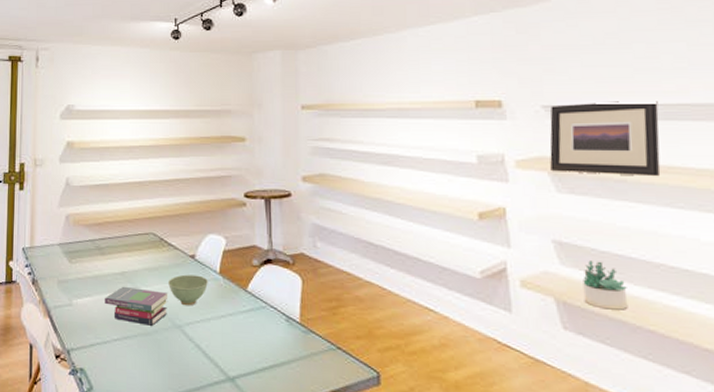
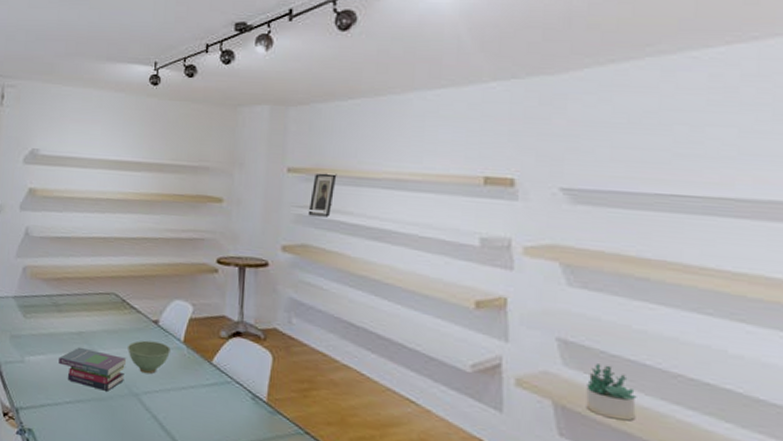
picture frame: none [323,108,346,148] -> present [307,173,337,217]
picture frame: present [549,101,661,177] -> none [563,188,696,278]

